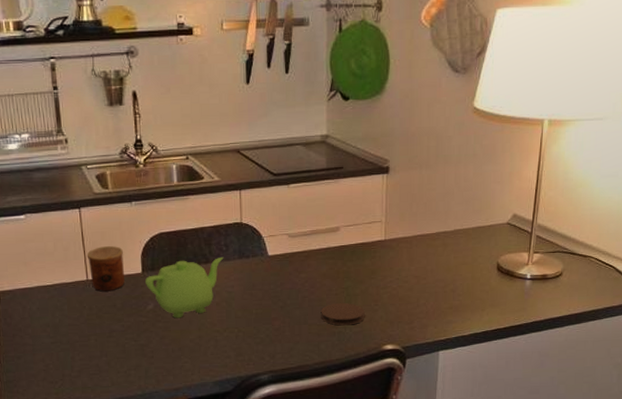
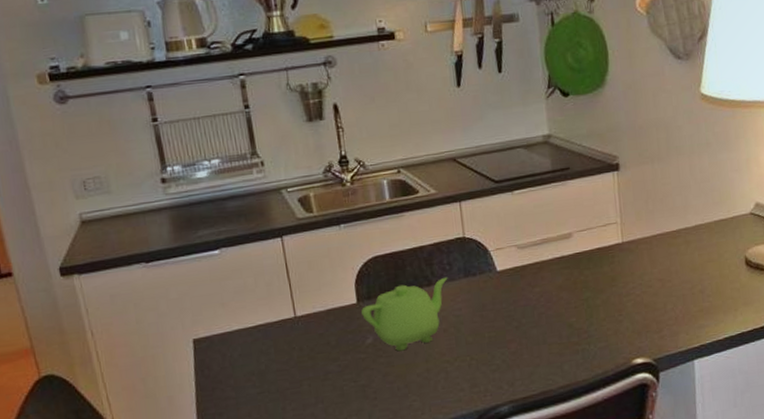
cup: present [86,246,125,292] -> none [292,275,338,329]
coaster: present [321,302,365,326] -> none [560,315,610,342]

